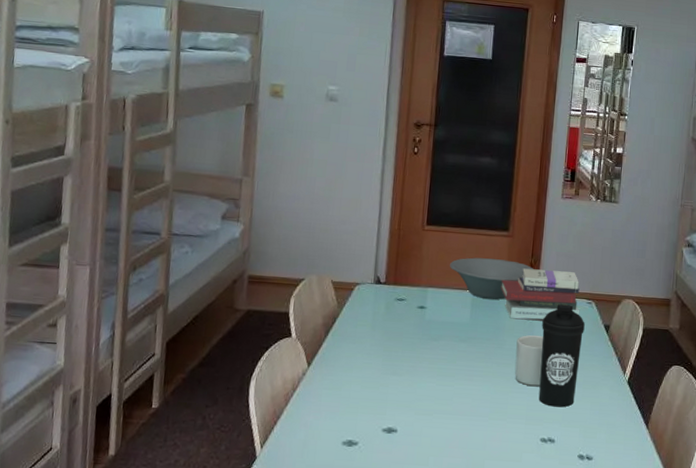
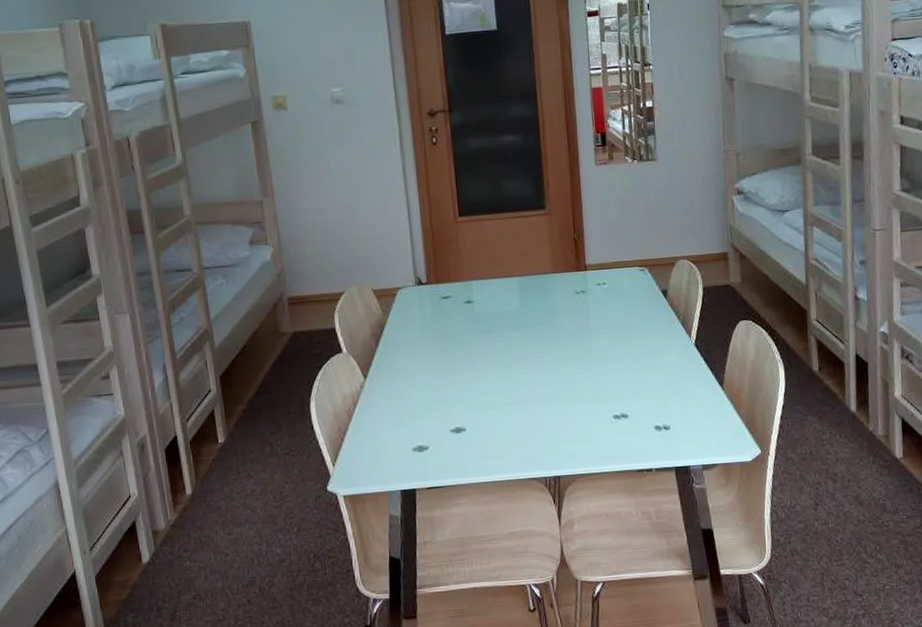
bowl: present [450,257,534,300] -> none [490,239,578,283]
books: present [500,268,580,321] -> none [546,241,634,298]
mug: present [514,334,543,387] -> none [572,311,605,365]
water bottle: present [538,304,585,407] -> none [595,275,642,382]

